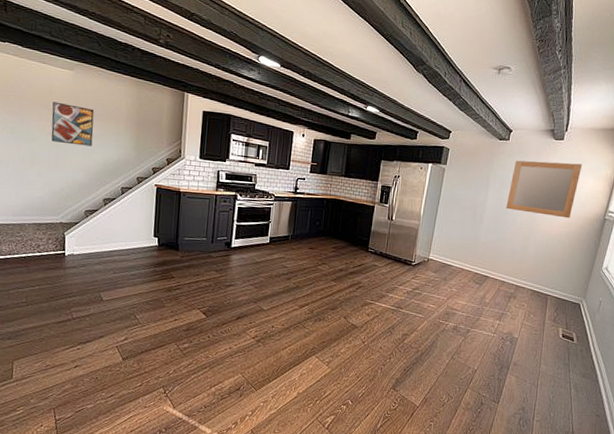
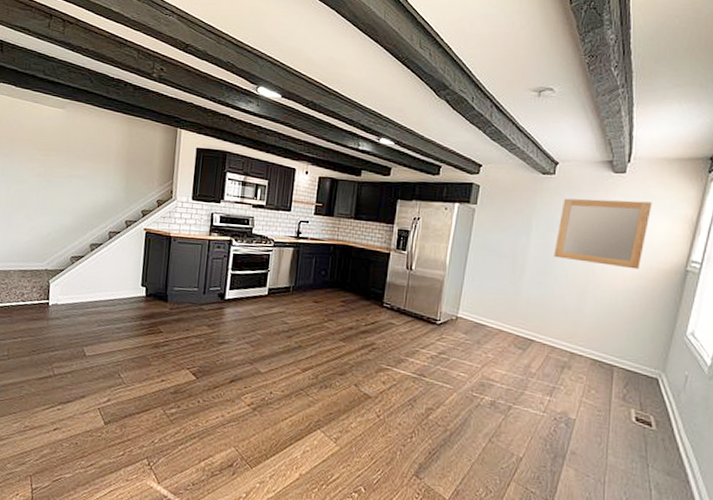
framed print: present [51,101,95,147] -> none [40,142,84,188]

